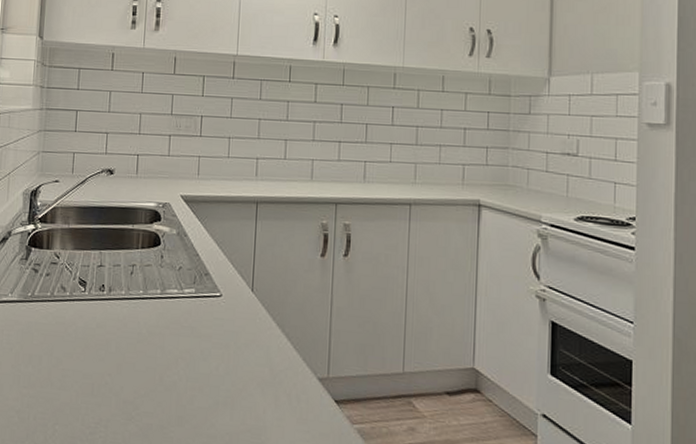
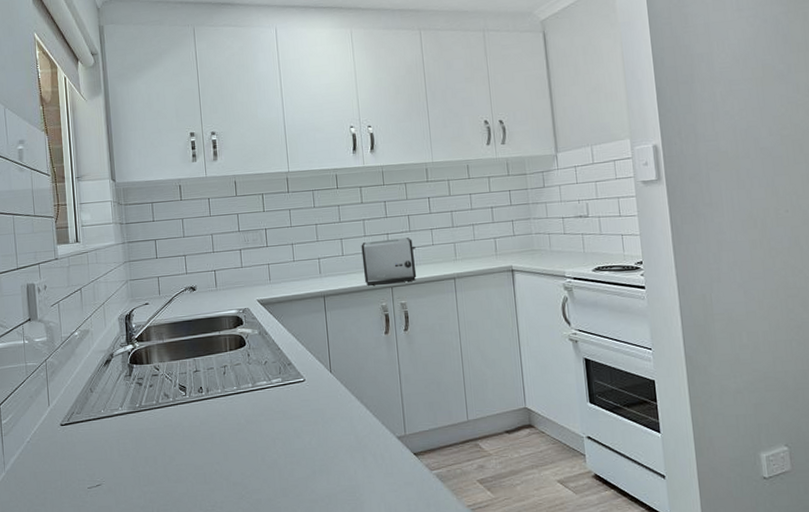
toaster: none [306,147,370,200] -> present [361,238,417,286]

